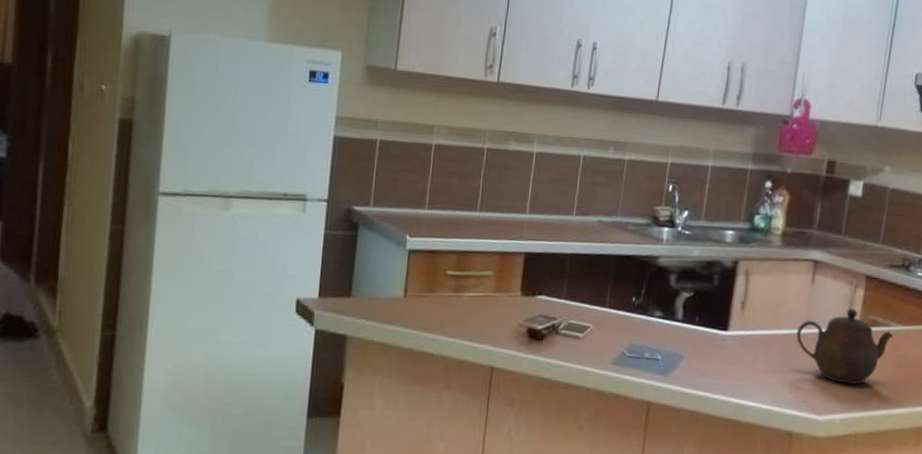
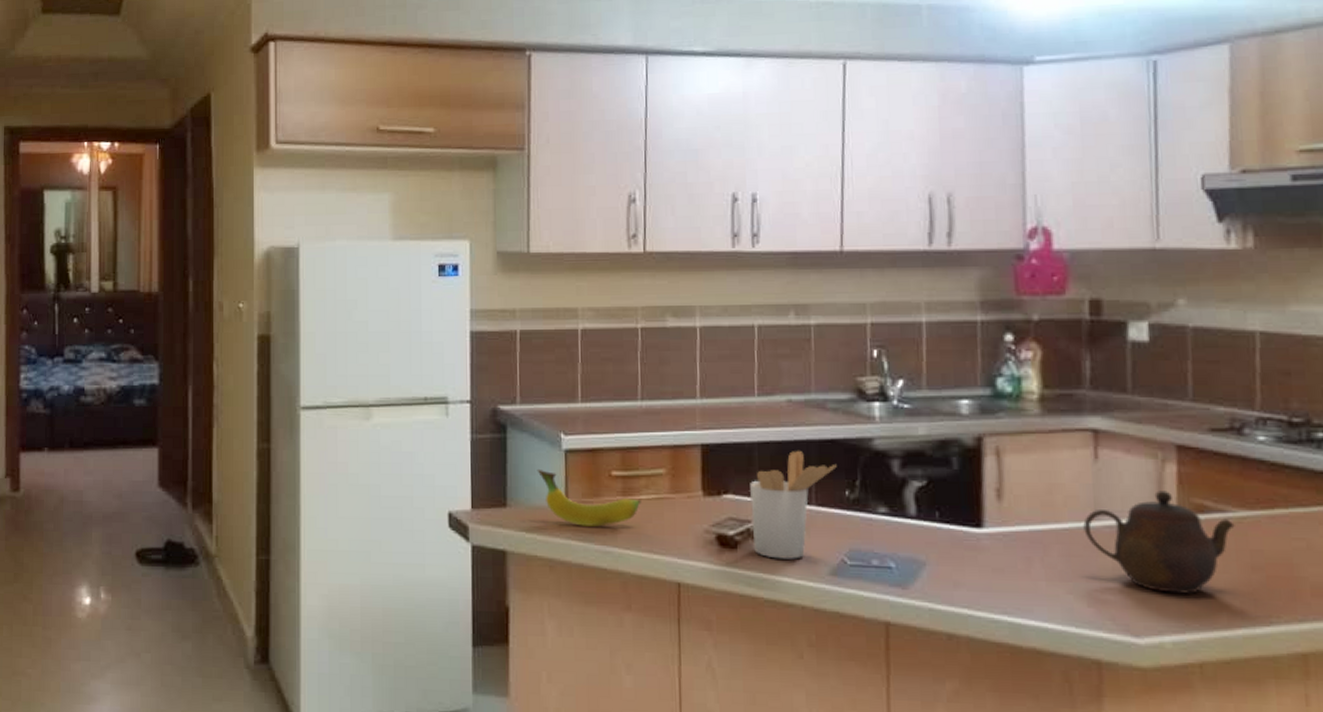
fruit: none [382,265,470,318] -> present [537,468,642,527]
utensil holder: none [556,262,629,351] -> present [749,450,837,559]

